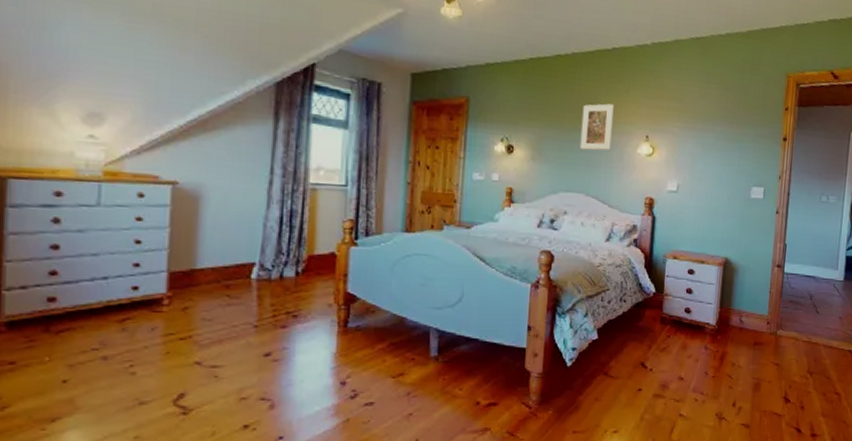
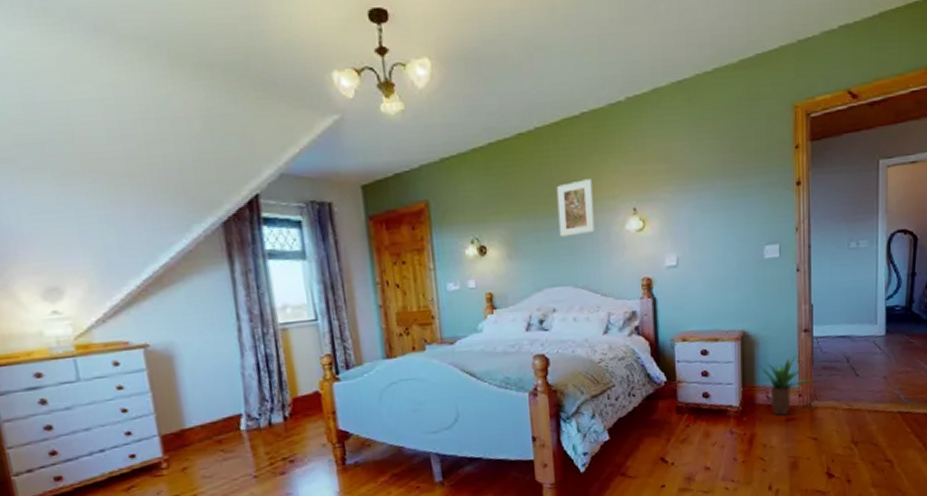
potted plant: none [736,285,782,339] -> present [759,354,815,416]

